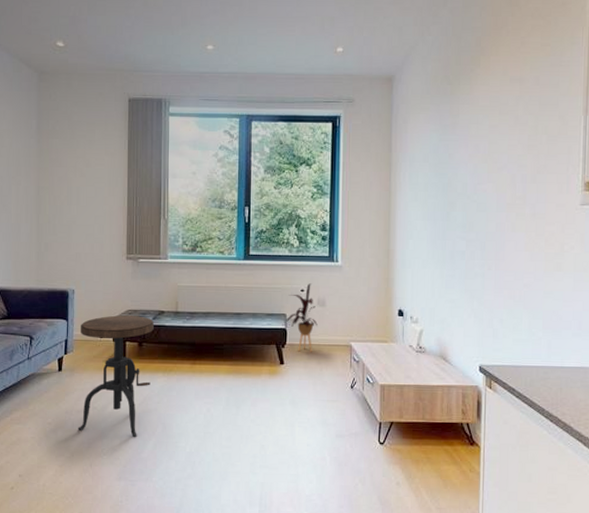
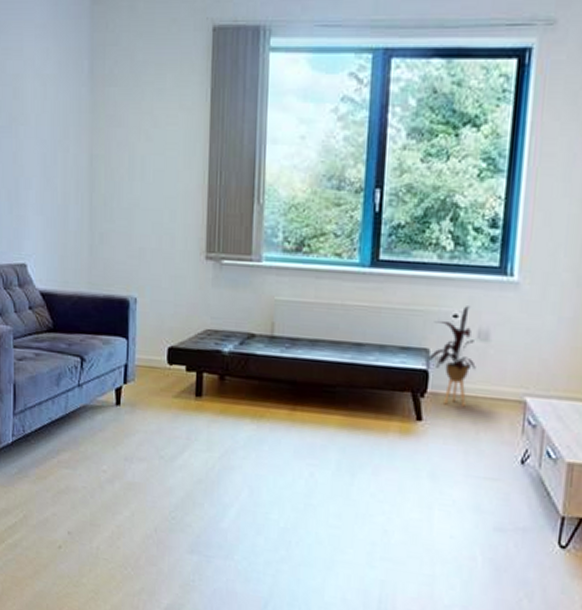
side table: present [77,315,154,437] -> none [139,336,241,500]

